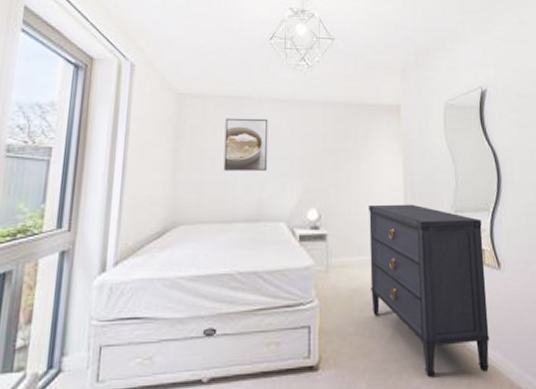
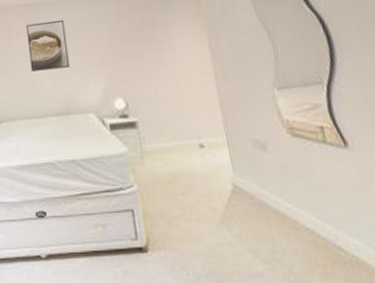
dresser: present [369,204,490,378] -> none [177,84,349,264]

